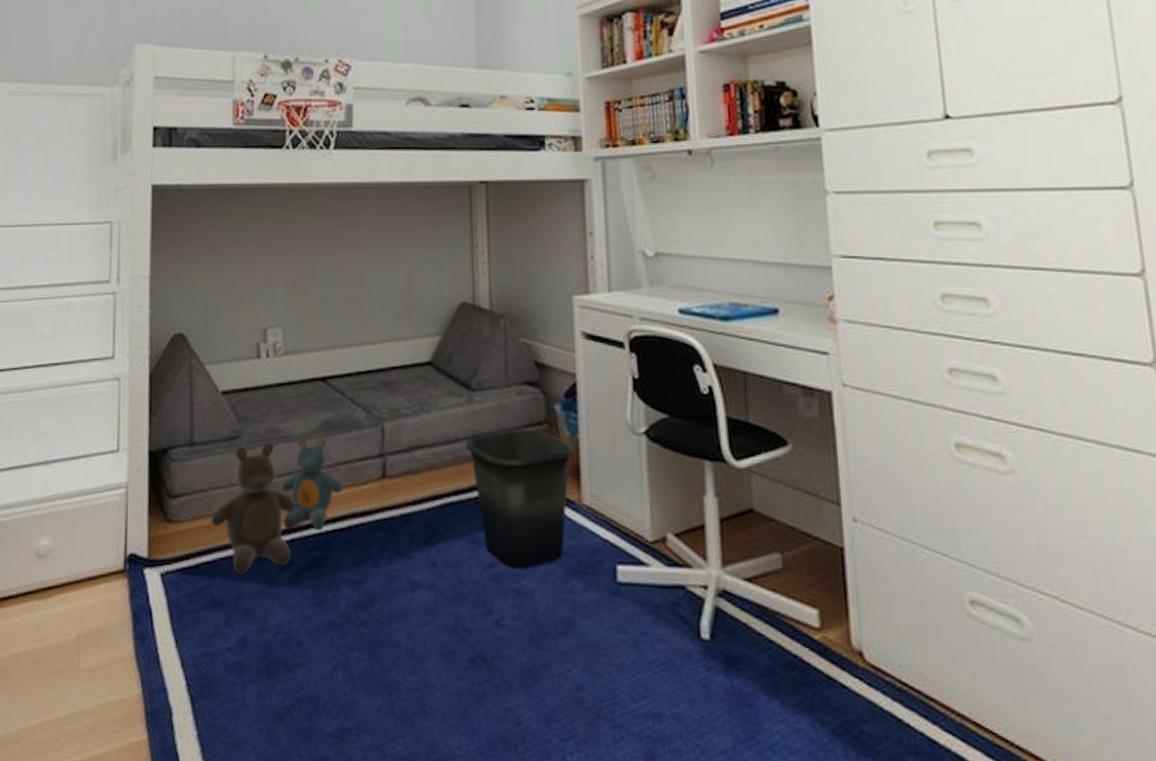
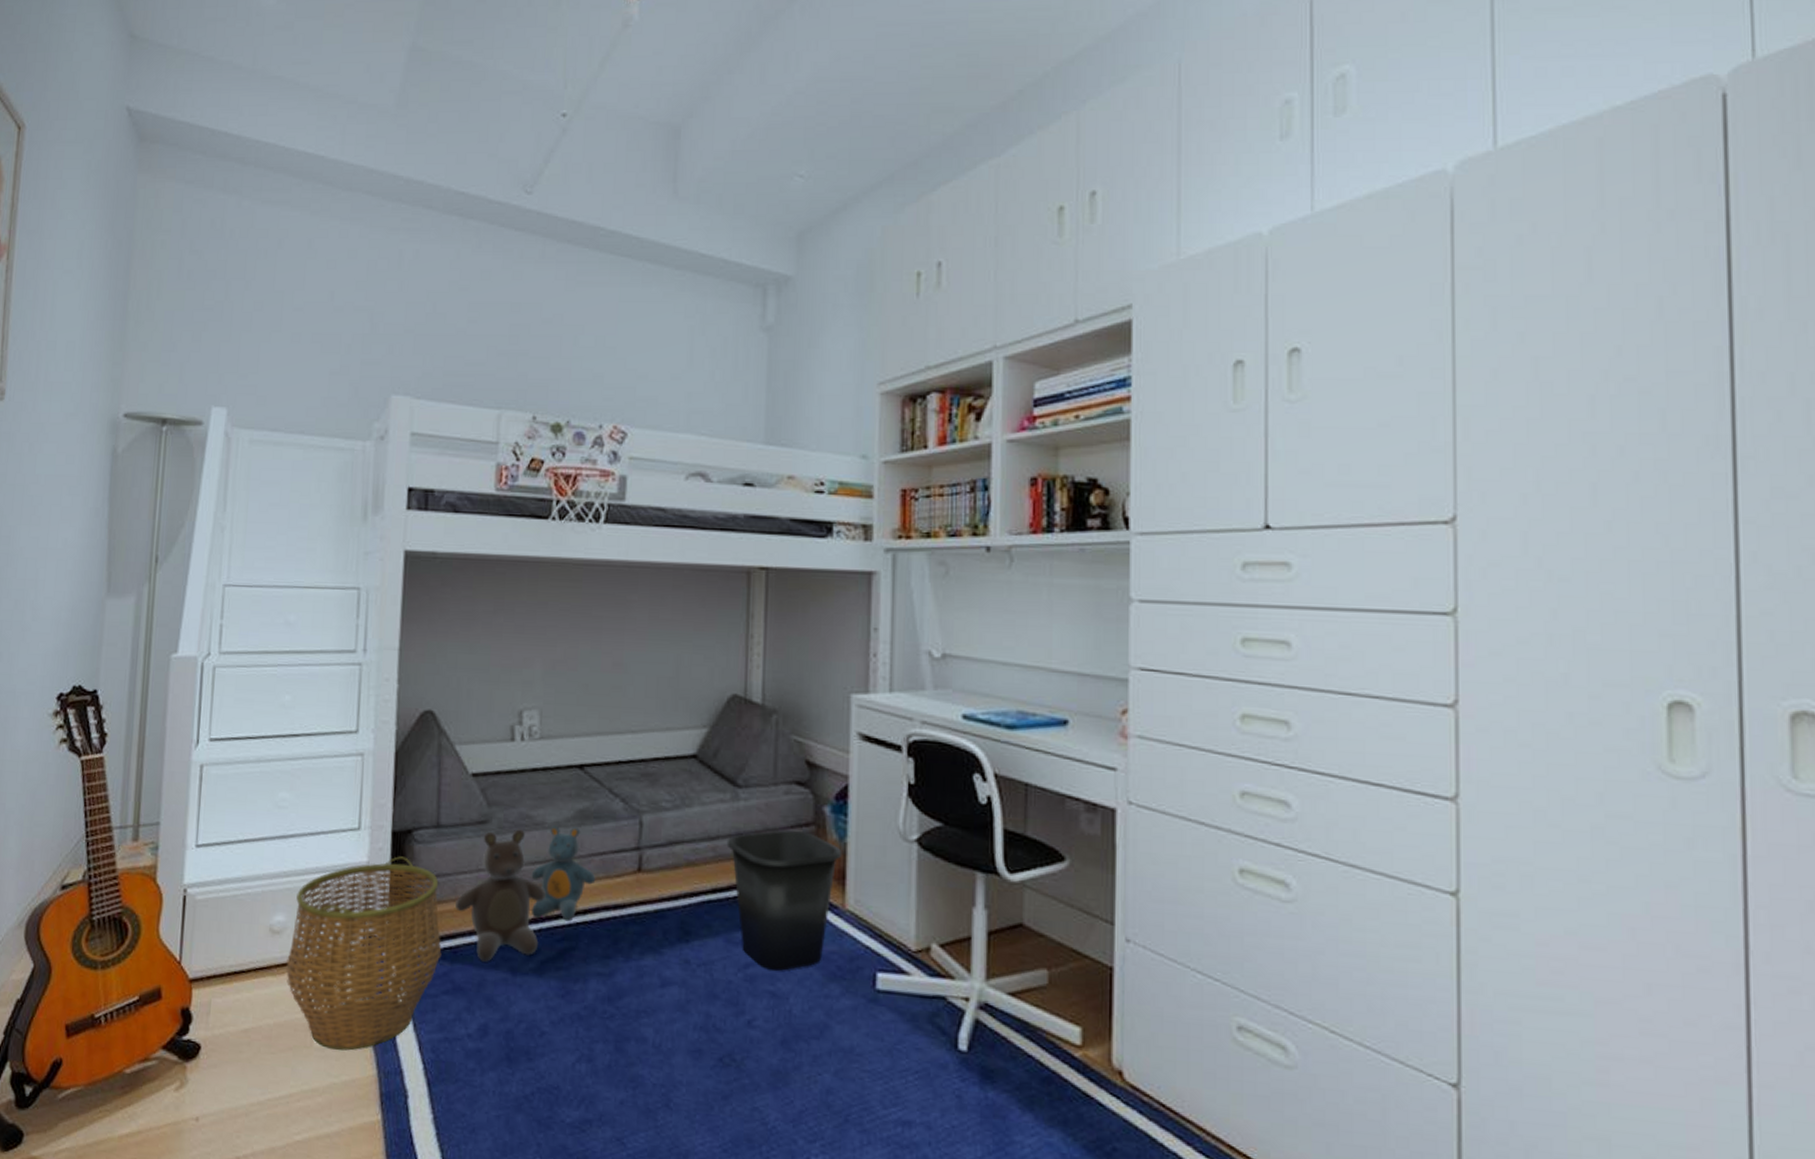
basket: none [52,475,200,671] -> present [286,856,442,1051]

